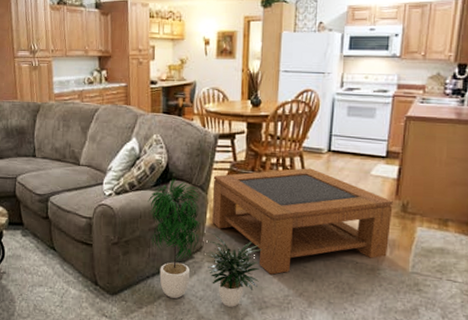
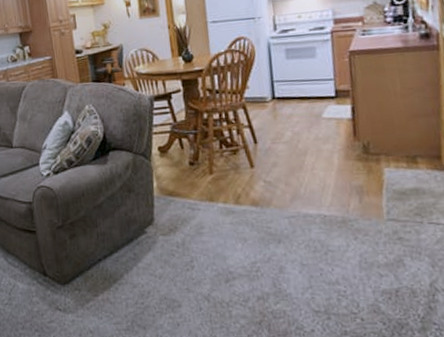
potted plant: present [148,178,263,307] -> none [88,148,221,283]
coffee table: present [212,168,393,275] -> none [154,119,357,241]

